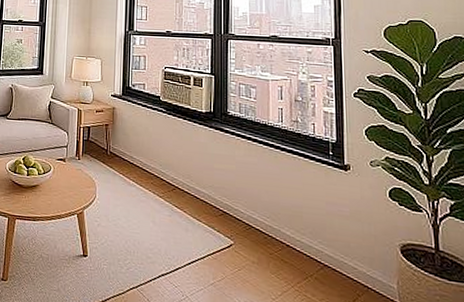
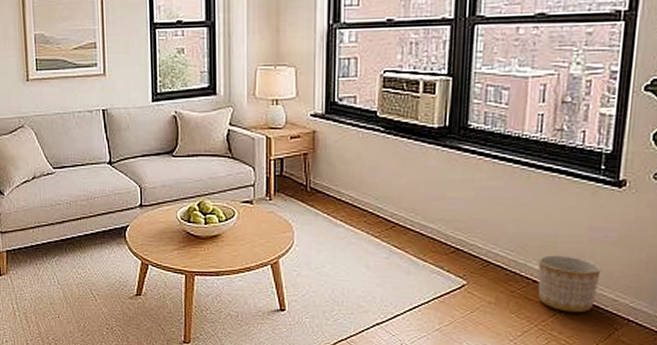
planter: none [289,223,340,278] -> present [537,255,601,313]

